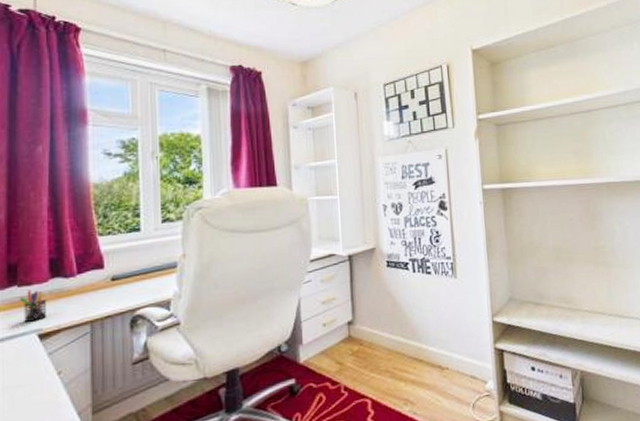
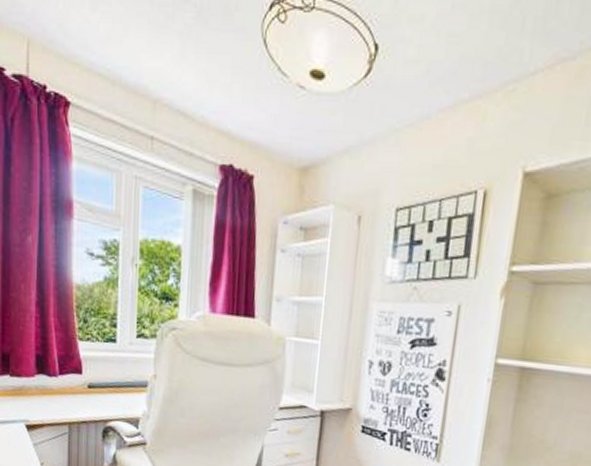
pen holder: present [19,289,46,322] -> none [11,381,32,412]

